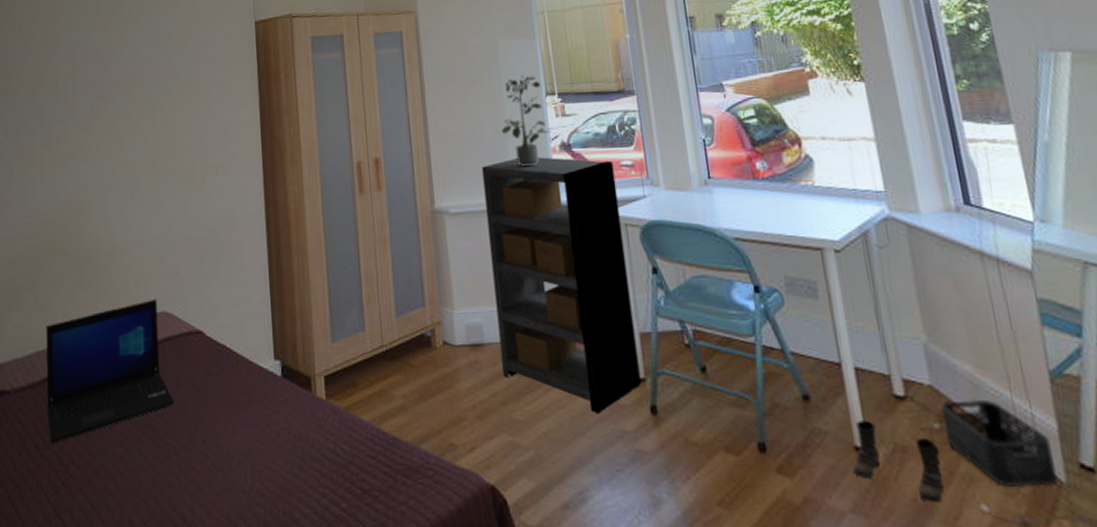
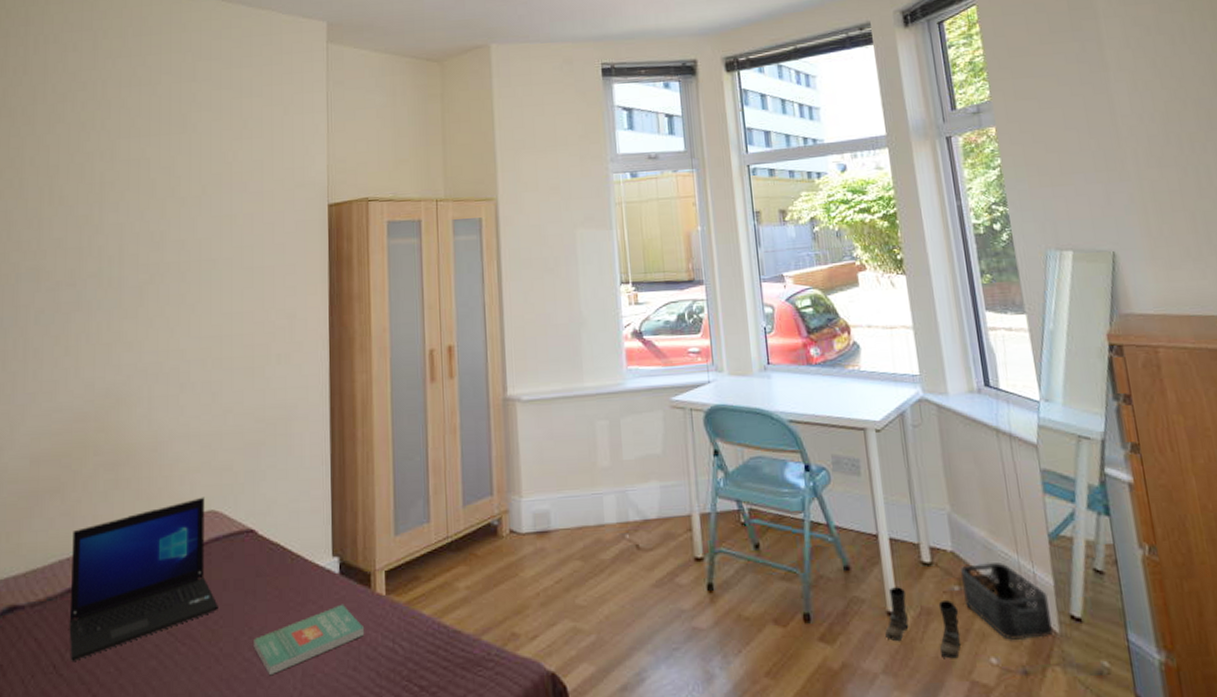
book: none [206,405,308,469] -> present [253,604,365,676]
shelving unit: present [482,157,641,413] -> none [555,344,699,594]
potted plant: present [501,75,551,167] -> none [575,264,624,354]

